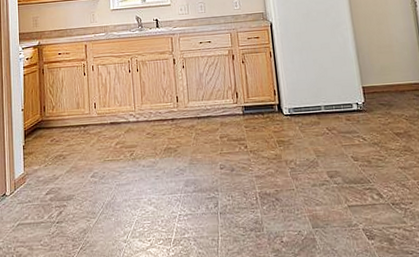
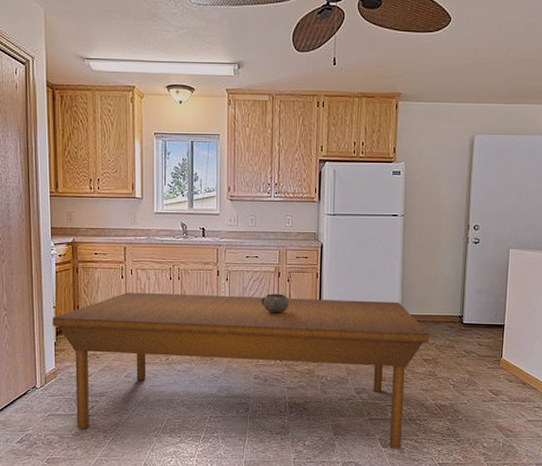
dining table: none [21,74,397,241] -> present [52,292,429,449]
decorative bowl: none [218,76,247,97] -> present [260,294,289,313]

